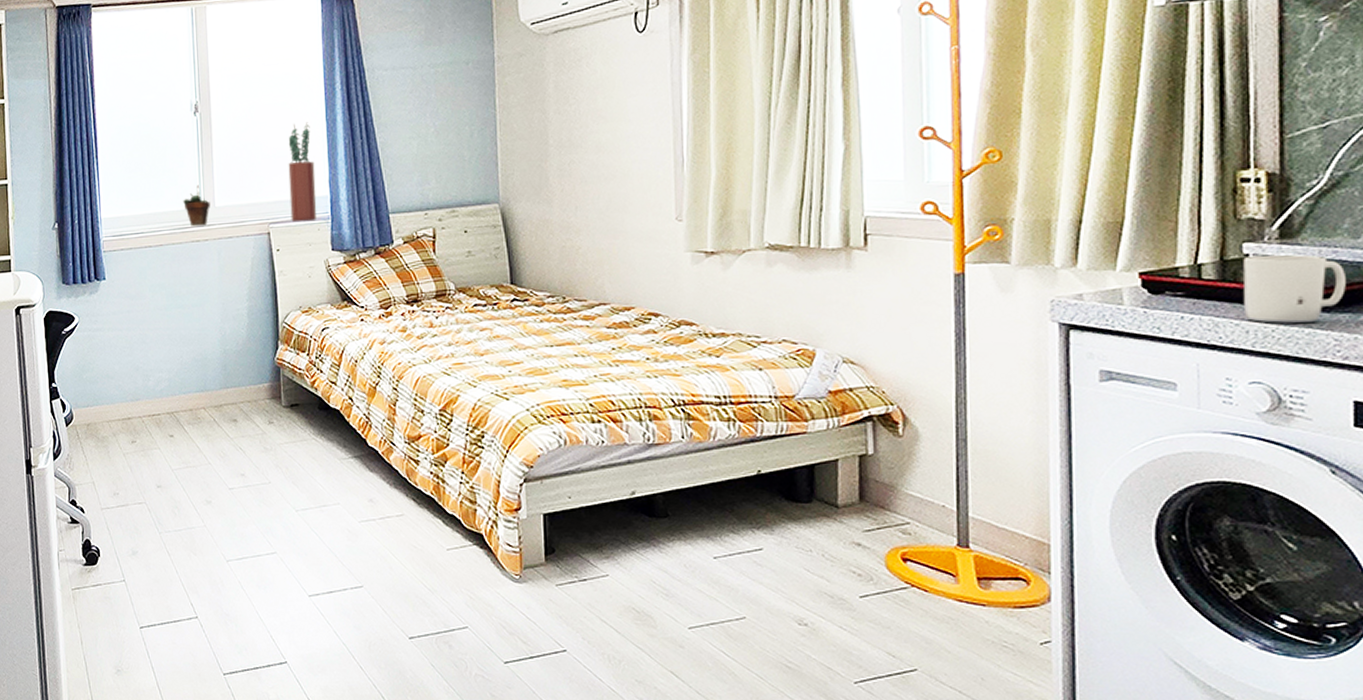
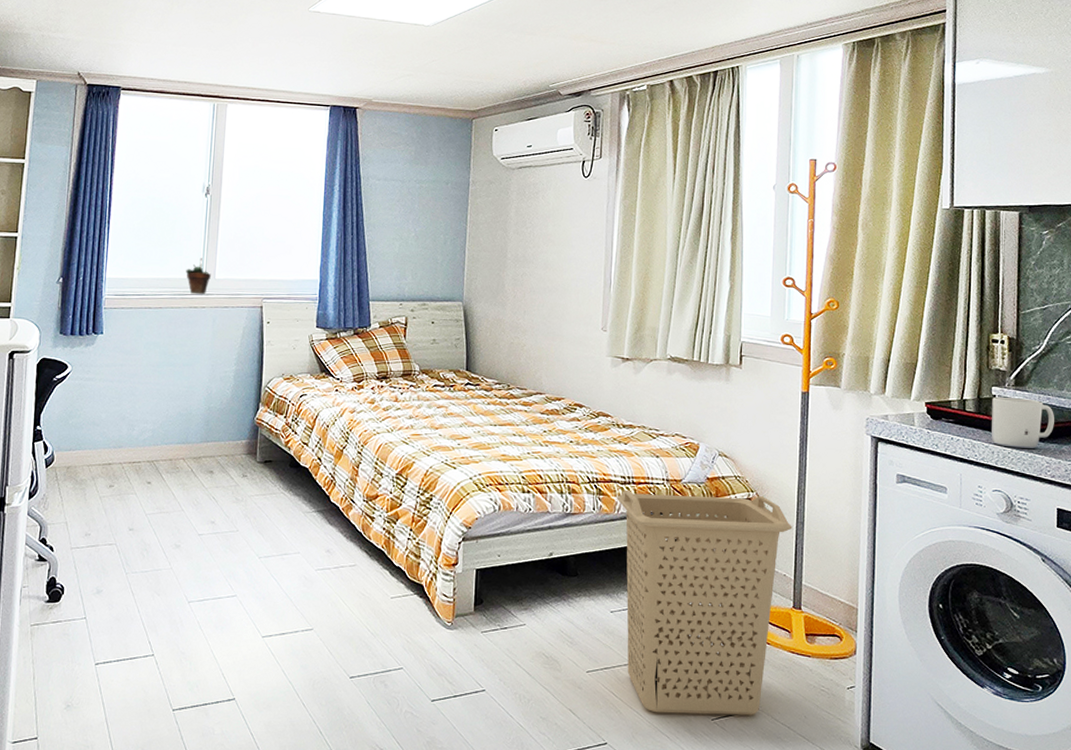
vase: present [288,122,317,223] -> none [283,214,309,301]
laundry basket: none [711,408,951,678] -> present [617,489,792,716]

